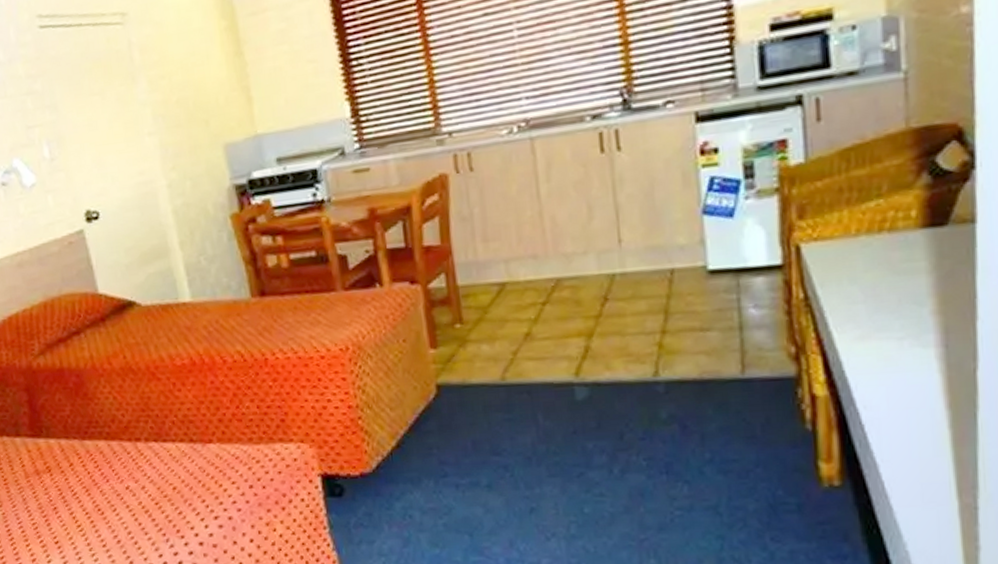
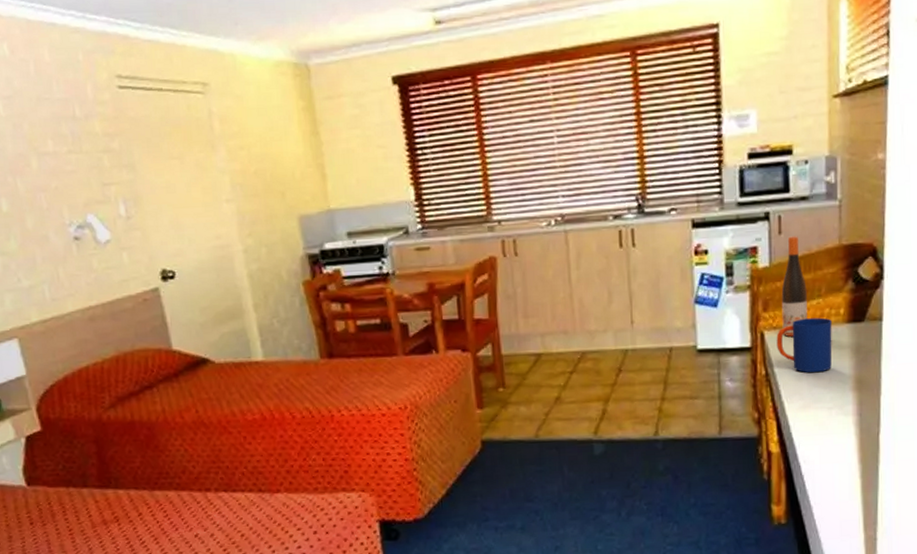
mug: none [818,223,901,295] -> present [776,317,832,373]
wine bottle: none [823,121,863,251] -> present [781,236,807,338]

